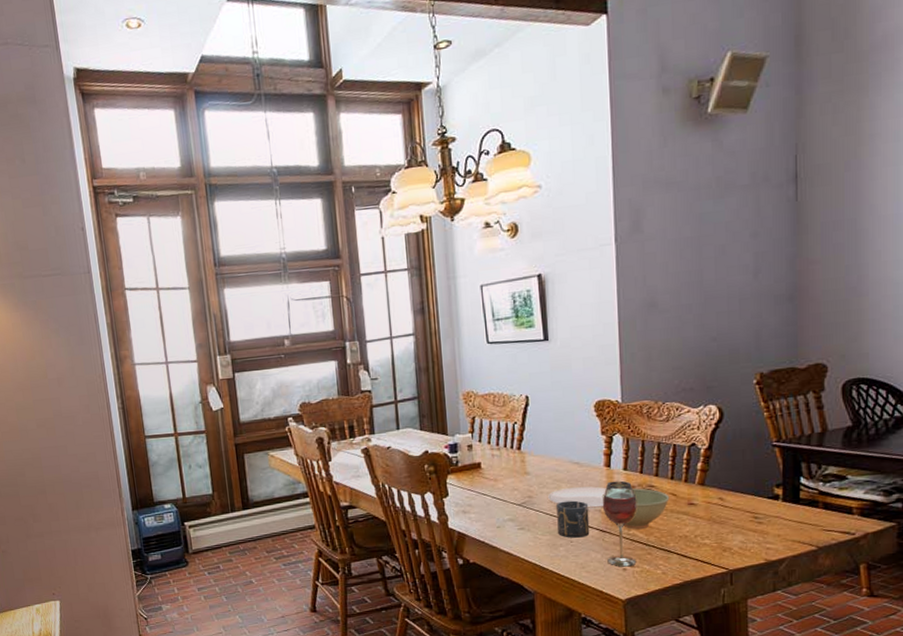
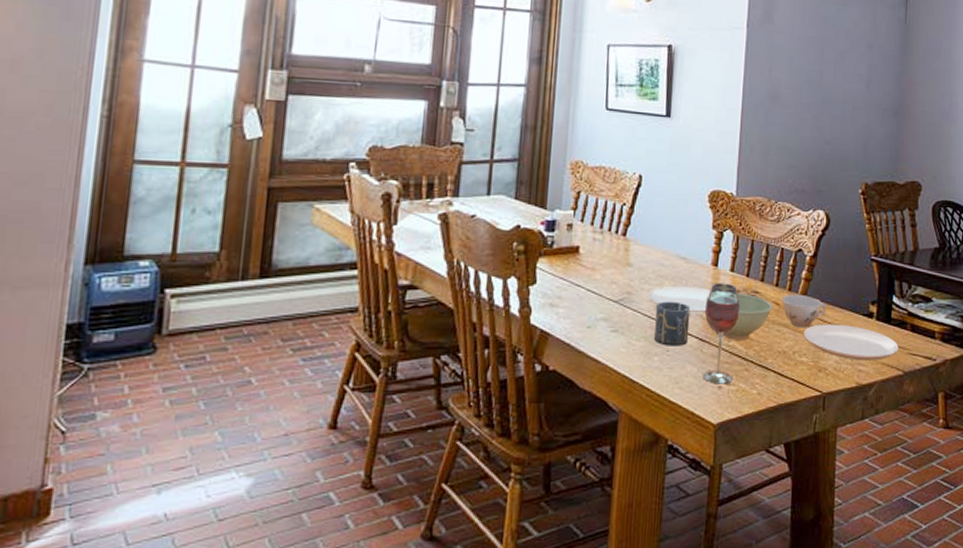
teacup: none [679,484,726,514] -> present [782,294,826,328]
plate: none [705,508,810,540] -> present [804,324,899,361]

